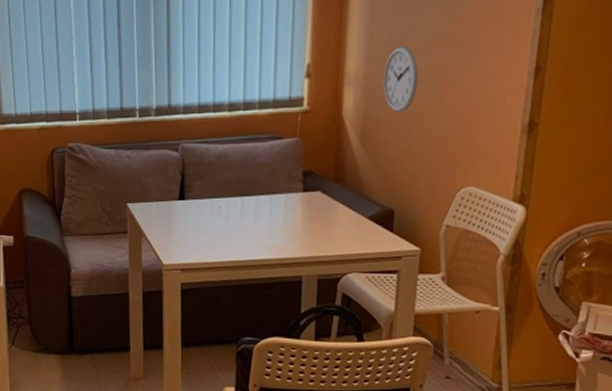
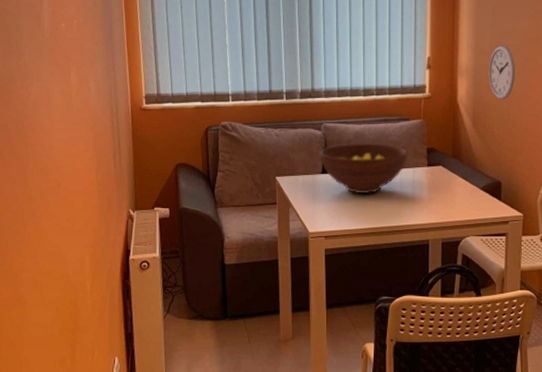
fruit bowl: none [177,166,279,224] -> present [320,143,408,195]

